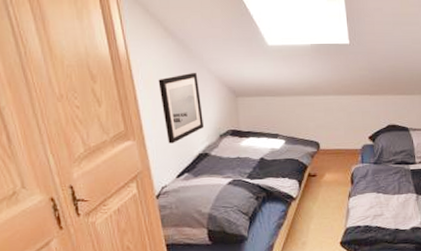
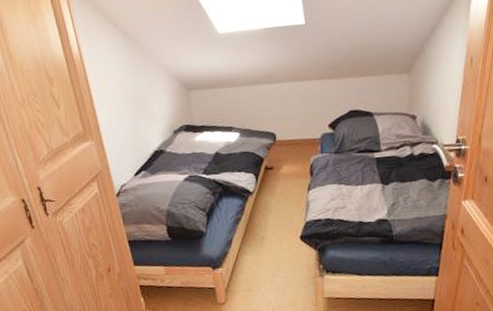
wall art: present [158,73,204,144] -> none [111,69,158,142]

